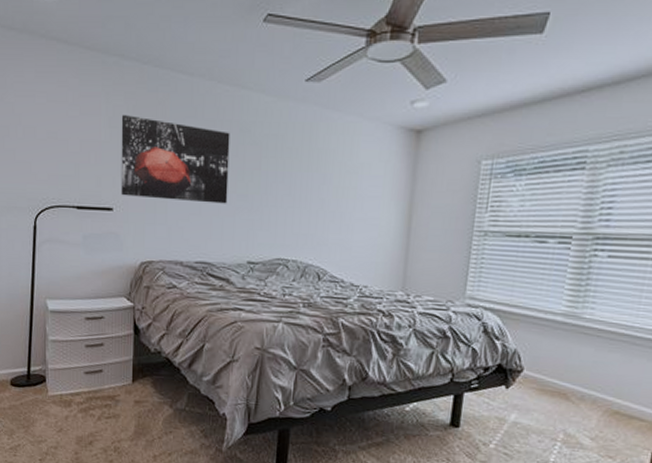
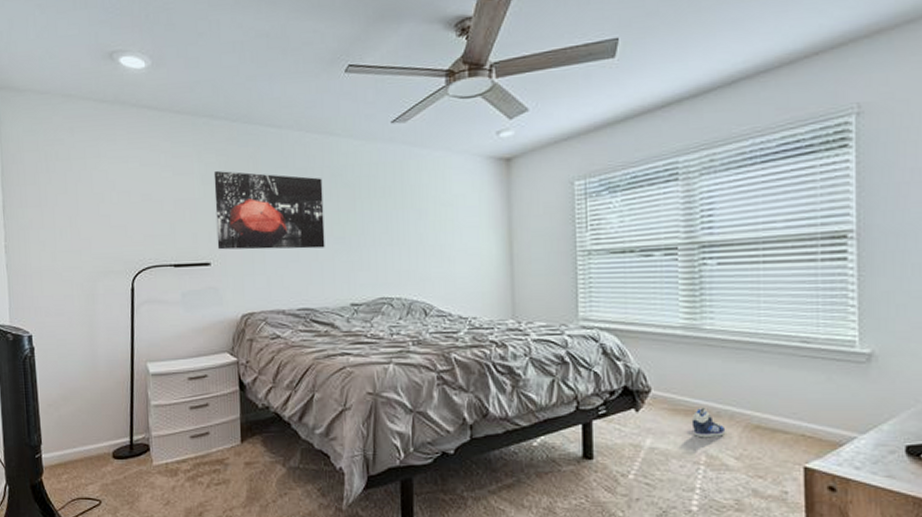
sneaker: none [556,389,587,419] -> present [691,407,726,438]

